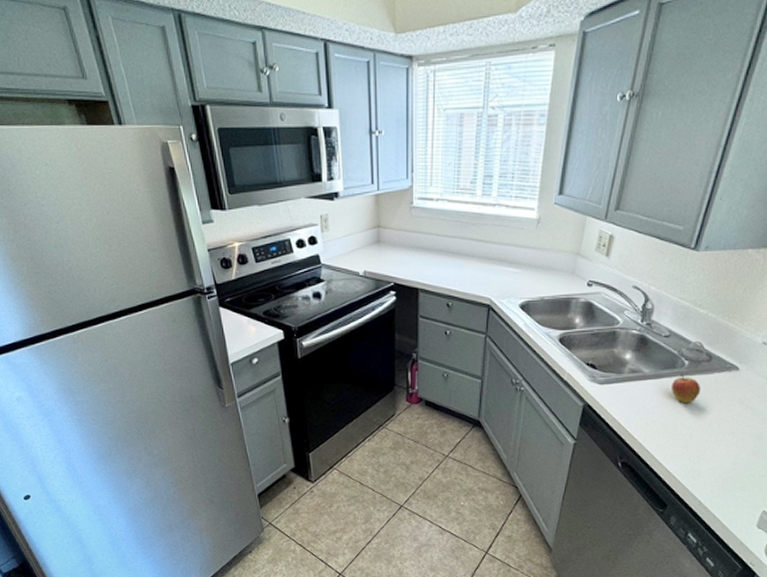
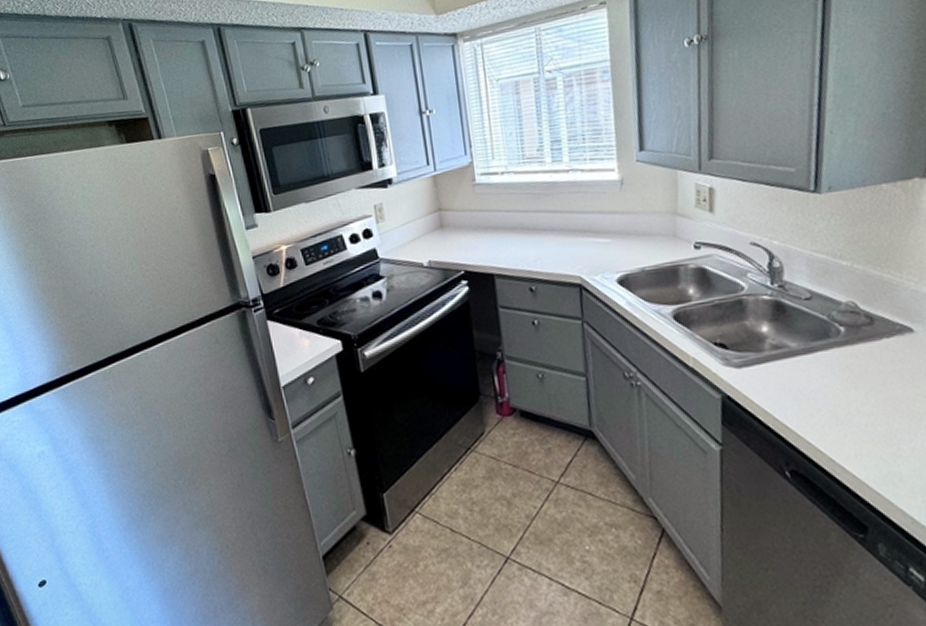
fruit: present [671,374,701,402] -> none [830,344,871,381]

